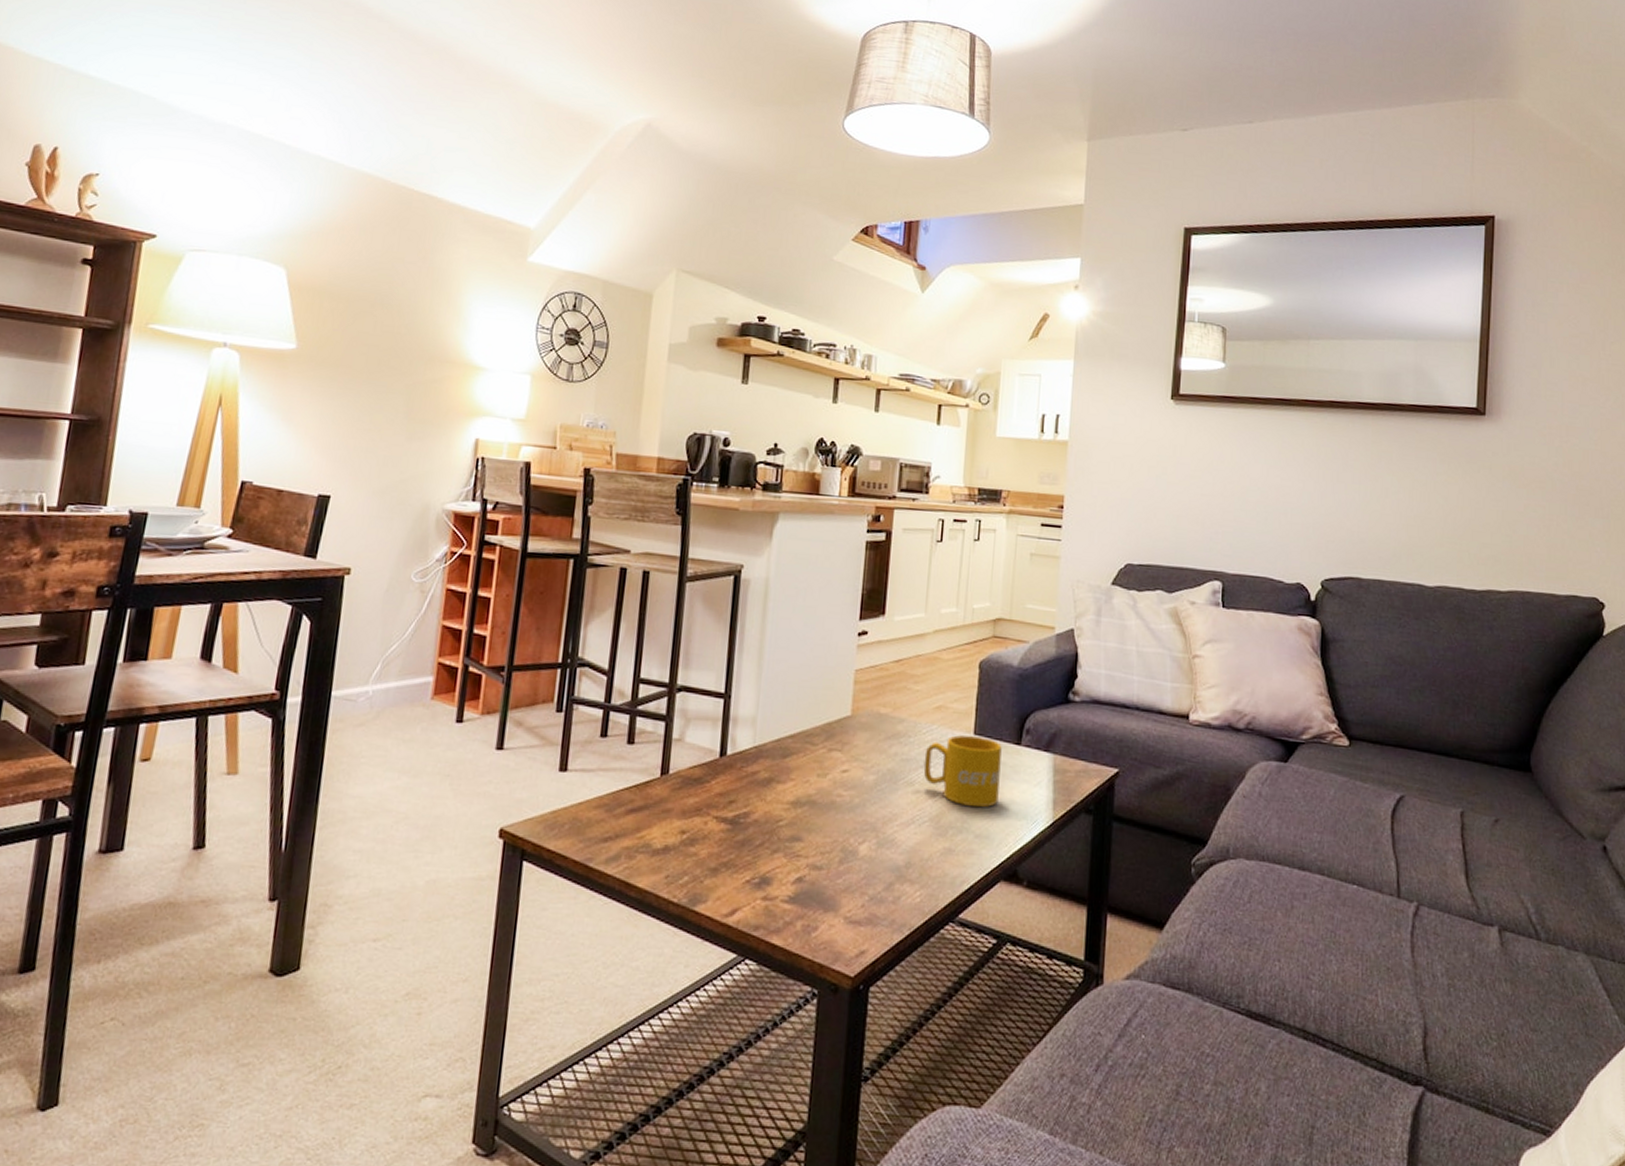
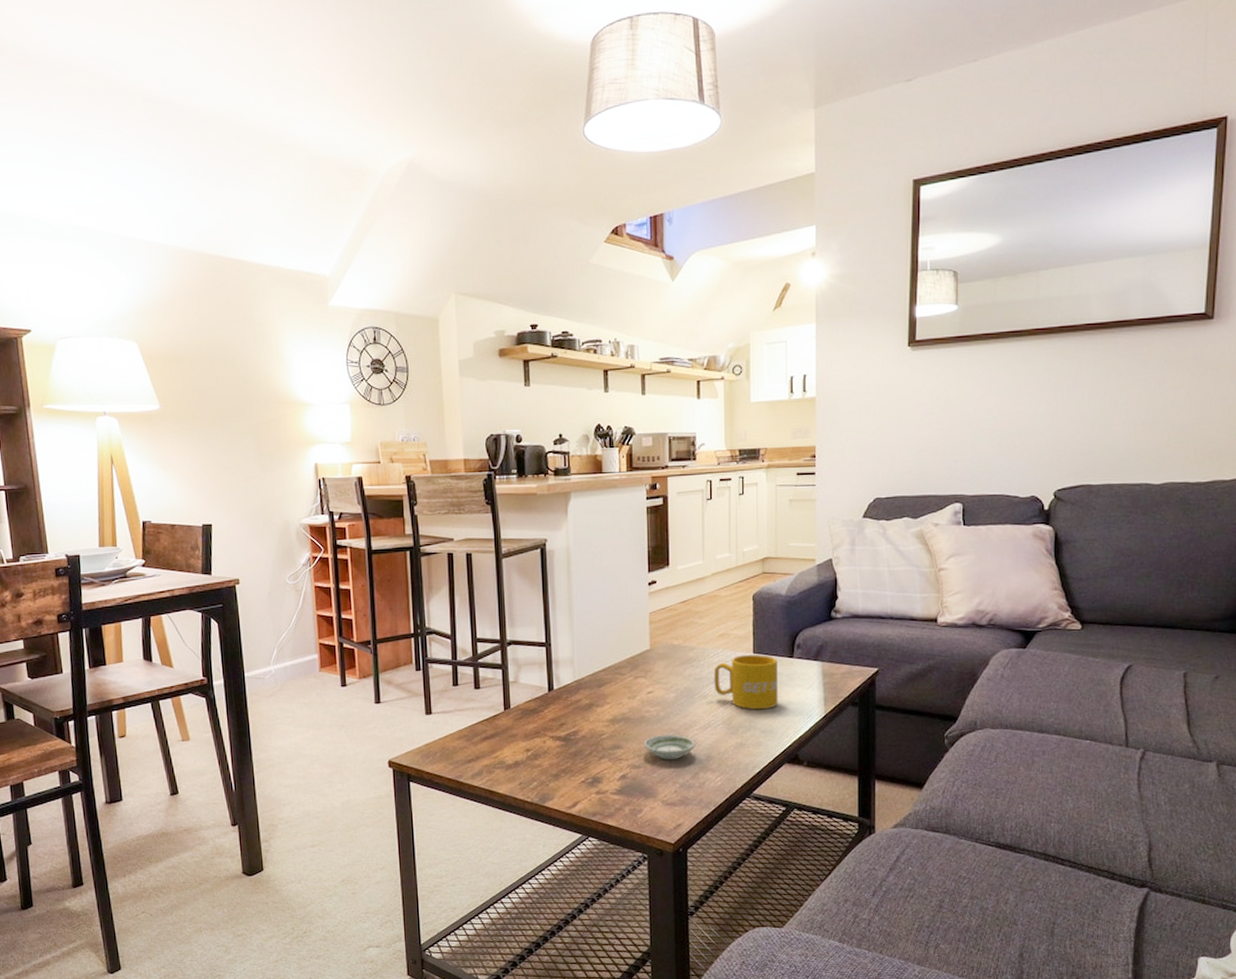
saucer: none [830,827,895,862] -> present [644,734,696,759]

